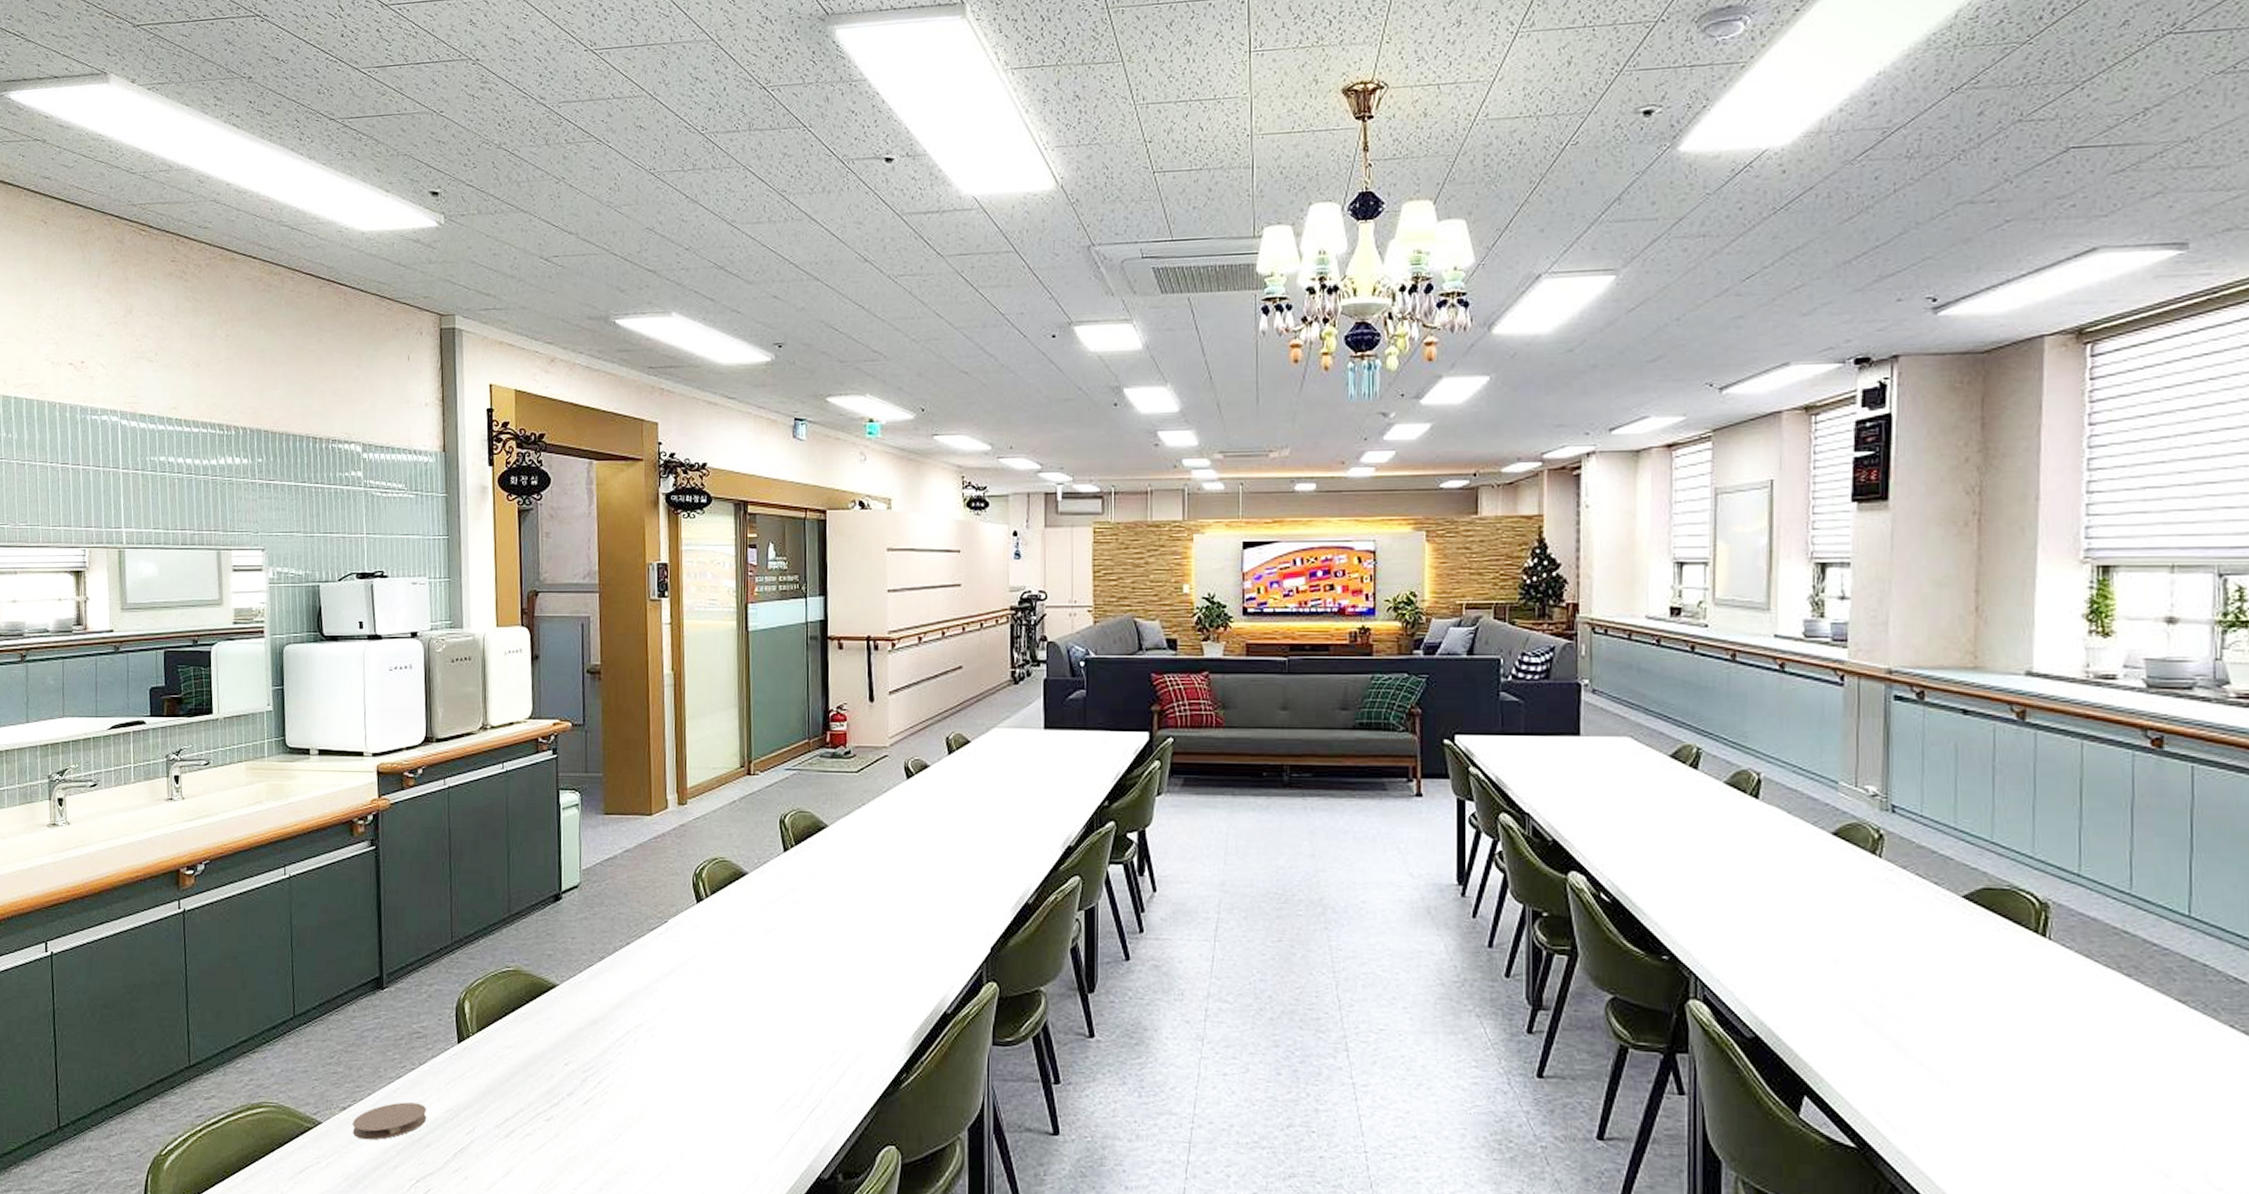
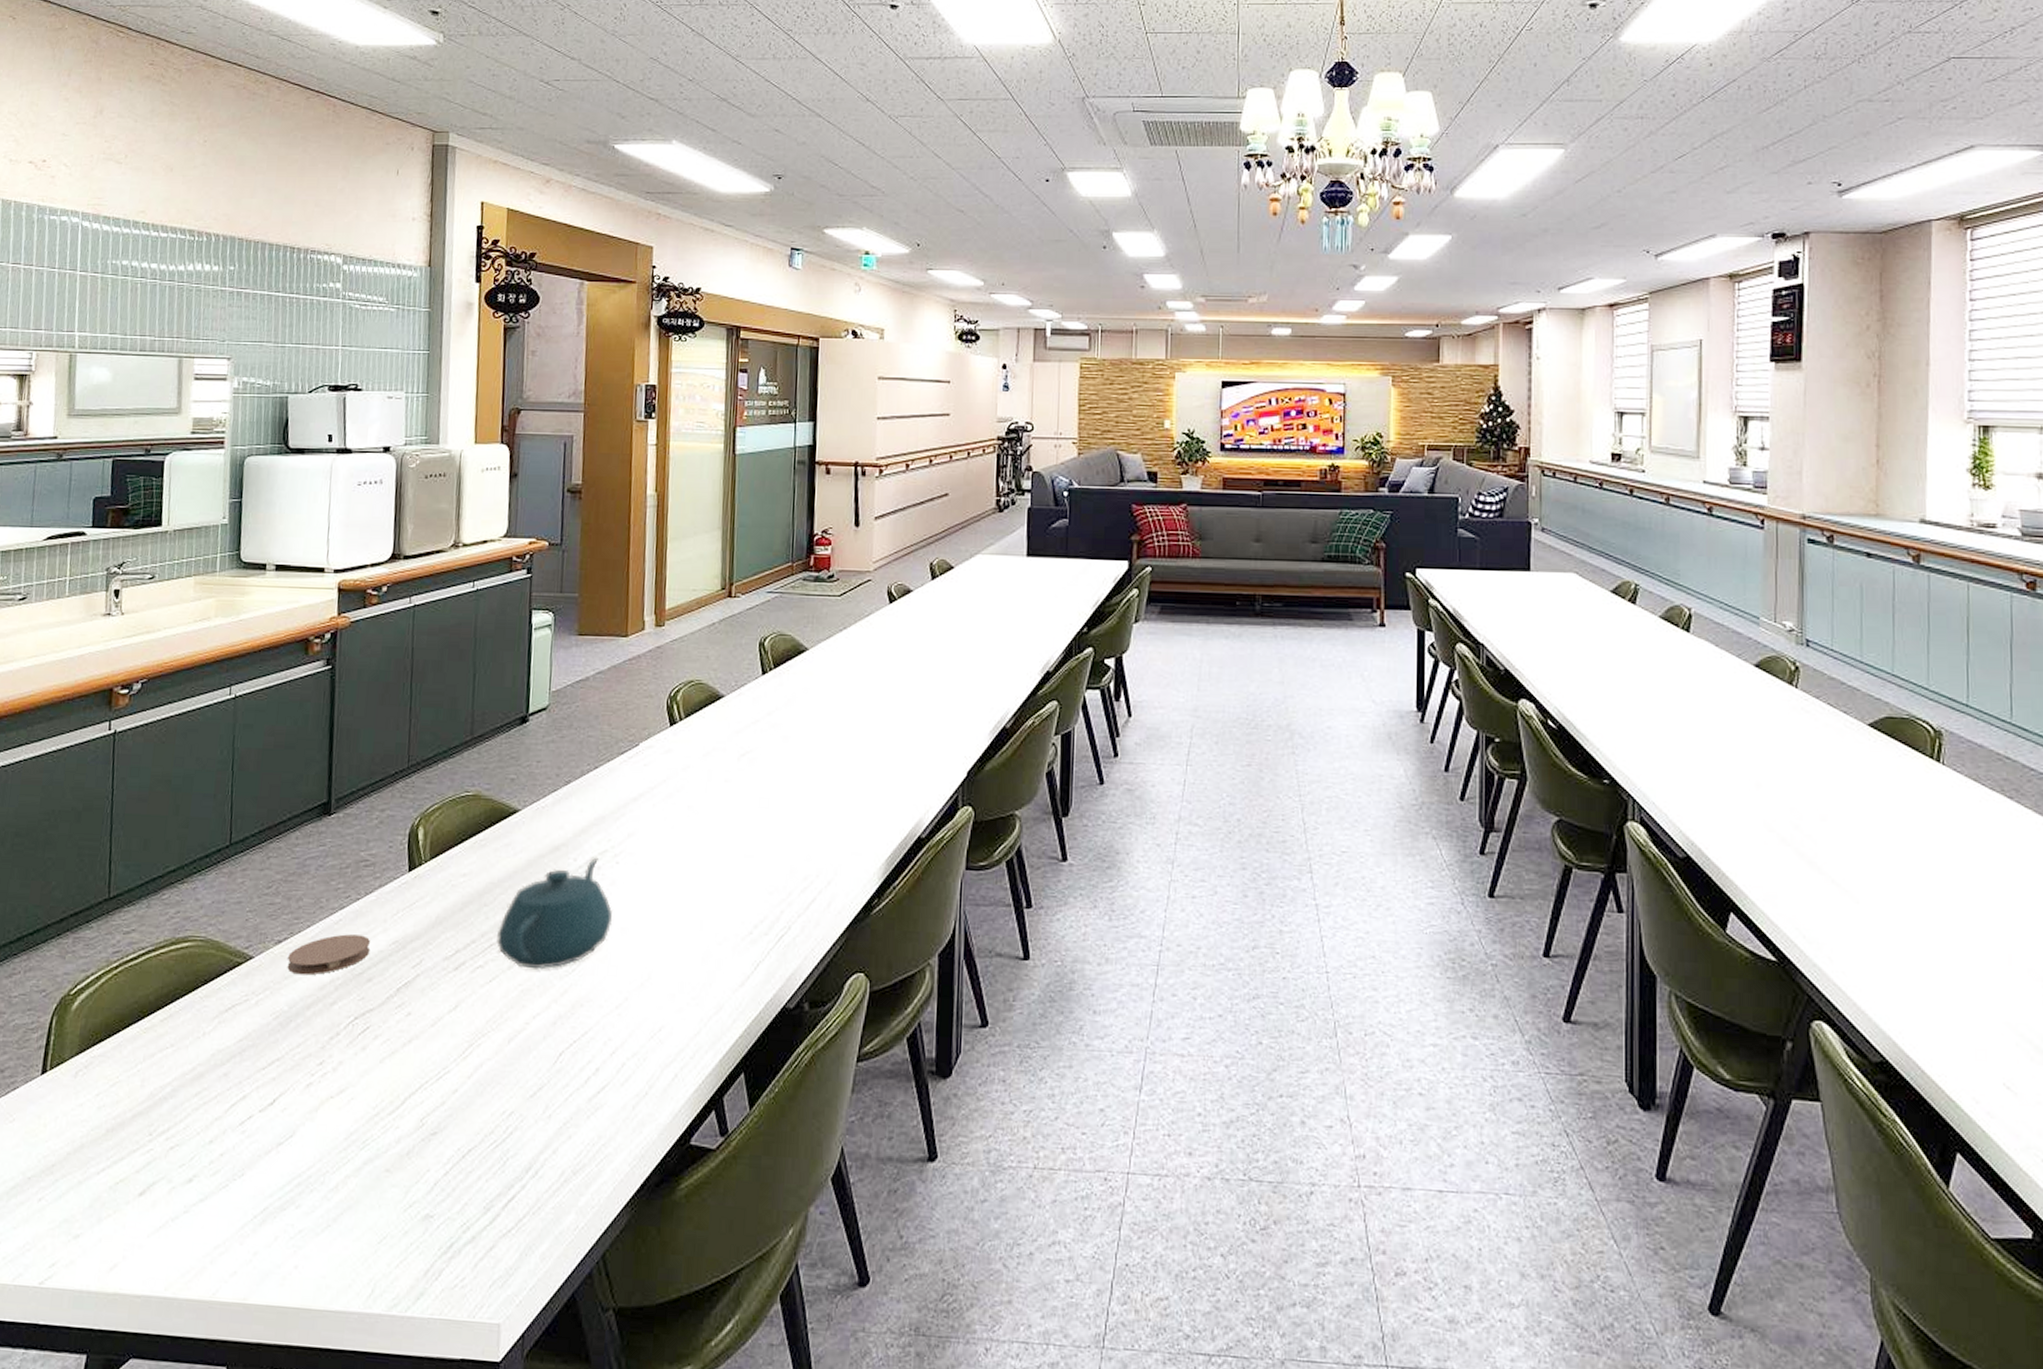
teapot: none [543,1032,650,1138] -> present [497,858,612,970]

